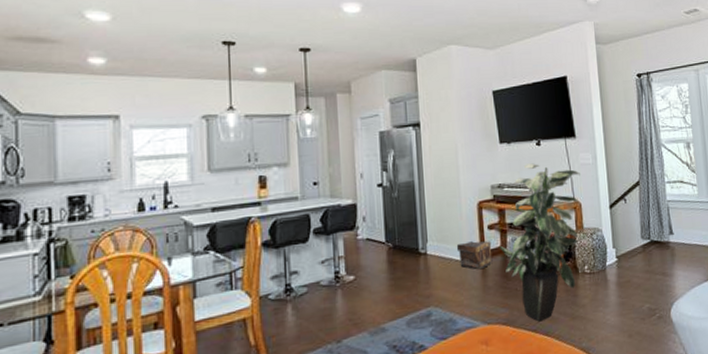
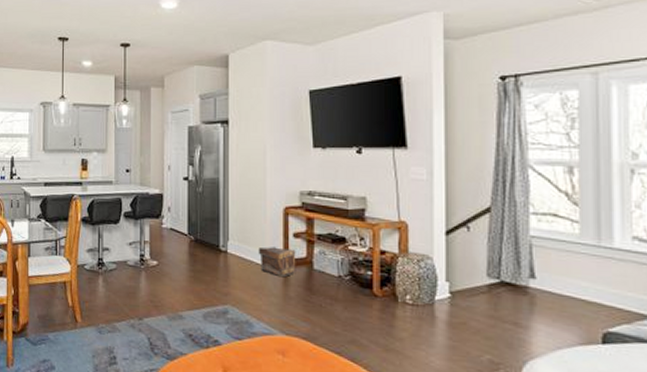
indoor plant: present [498,163,580,322] -> none [304,172,409,345]

